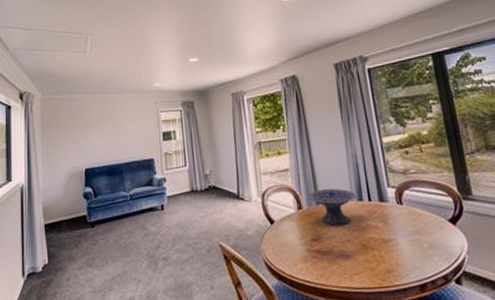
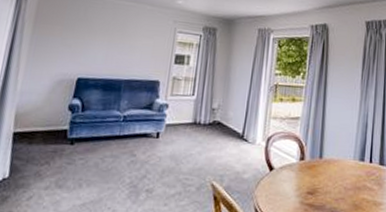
decorative bowl: present [308,188,356,226] -> none [312,143,359,182]

